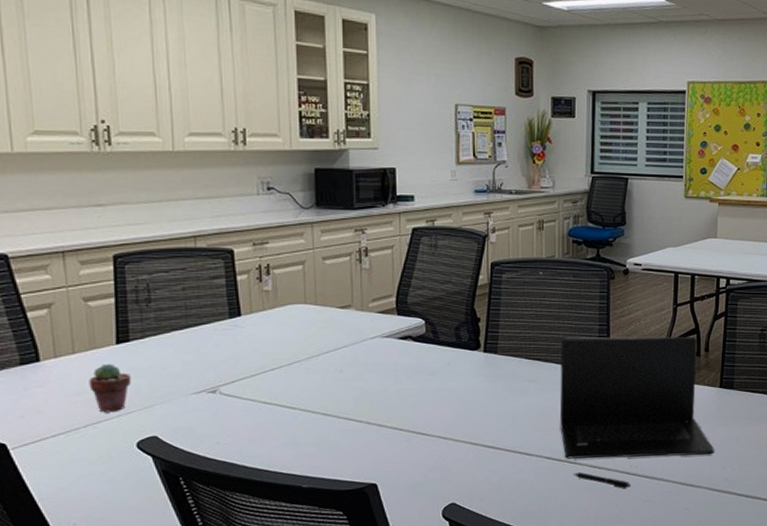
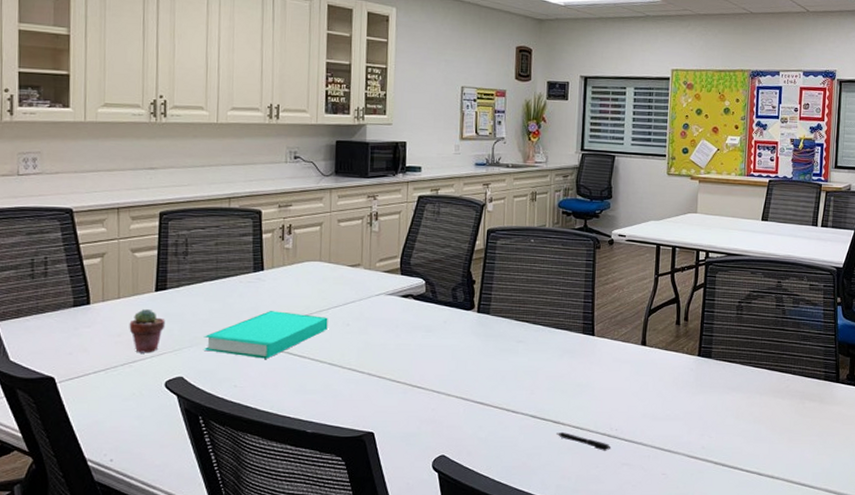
binder: none [177,360,319,412] -> present [203,311,328,359]
laptop: present [560,337,714,459] -> none [545,302,692,422]

